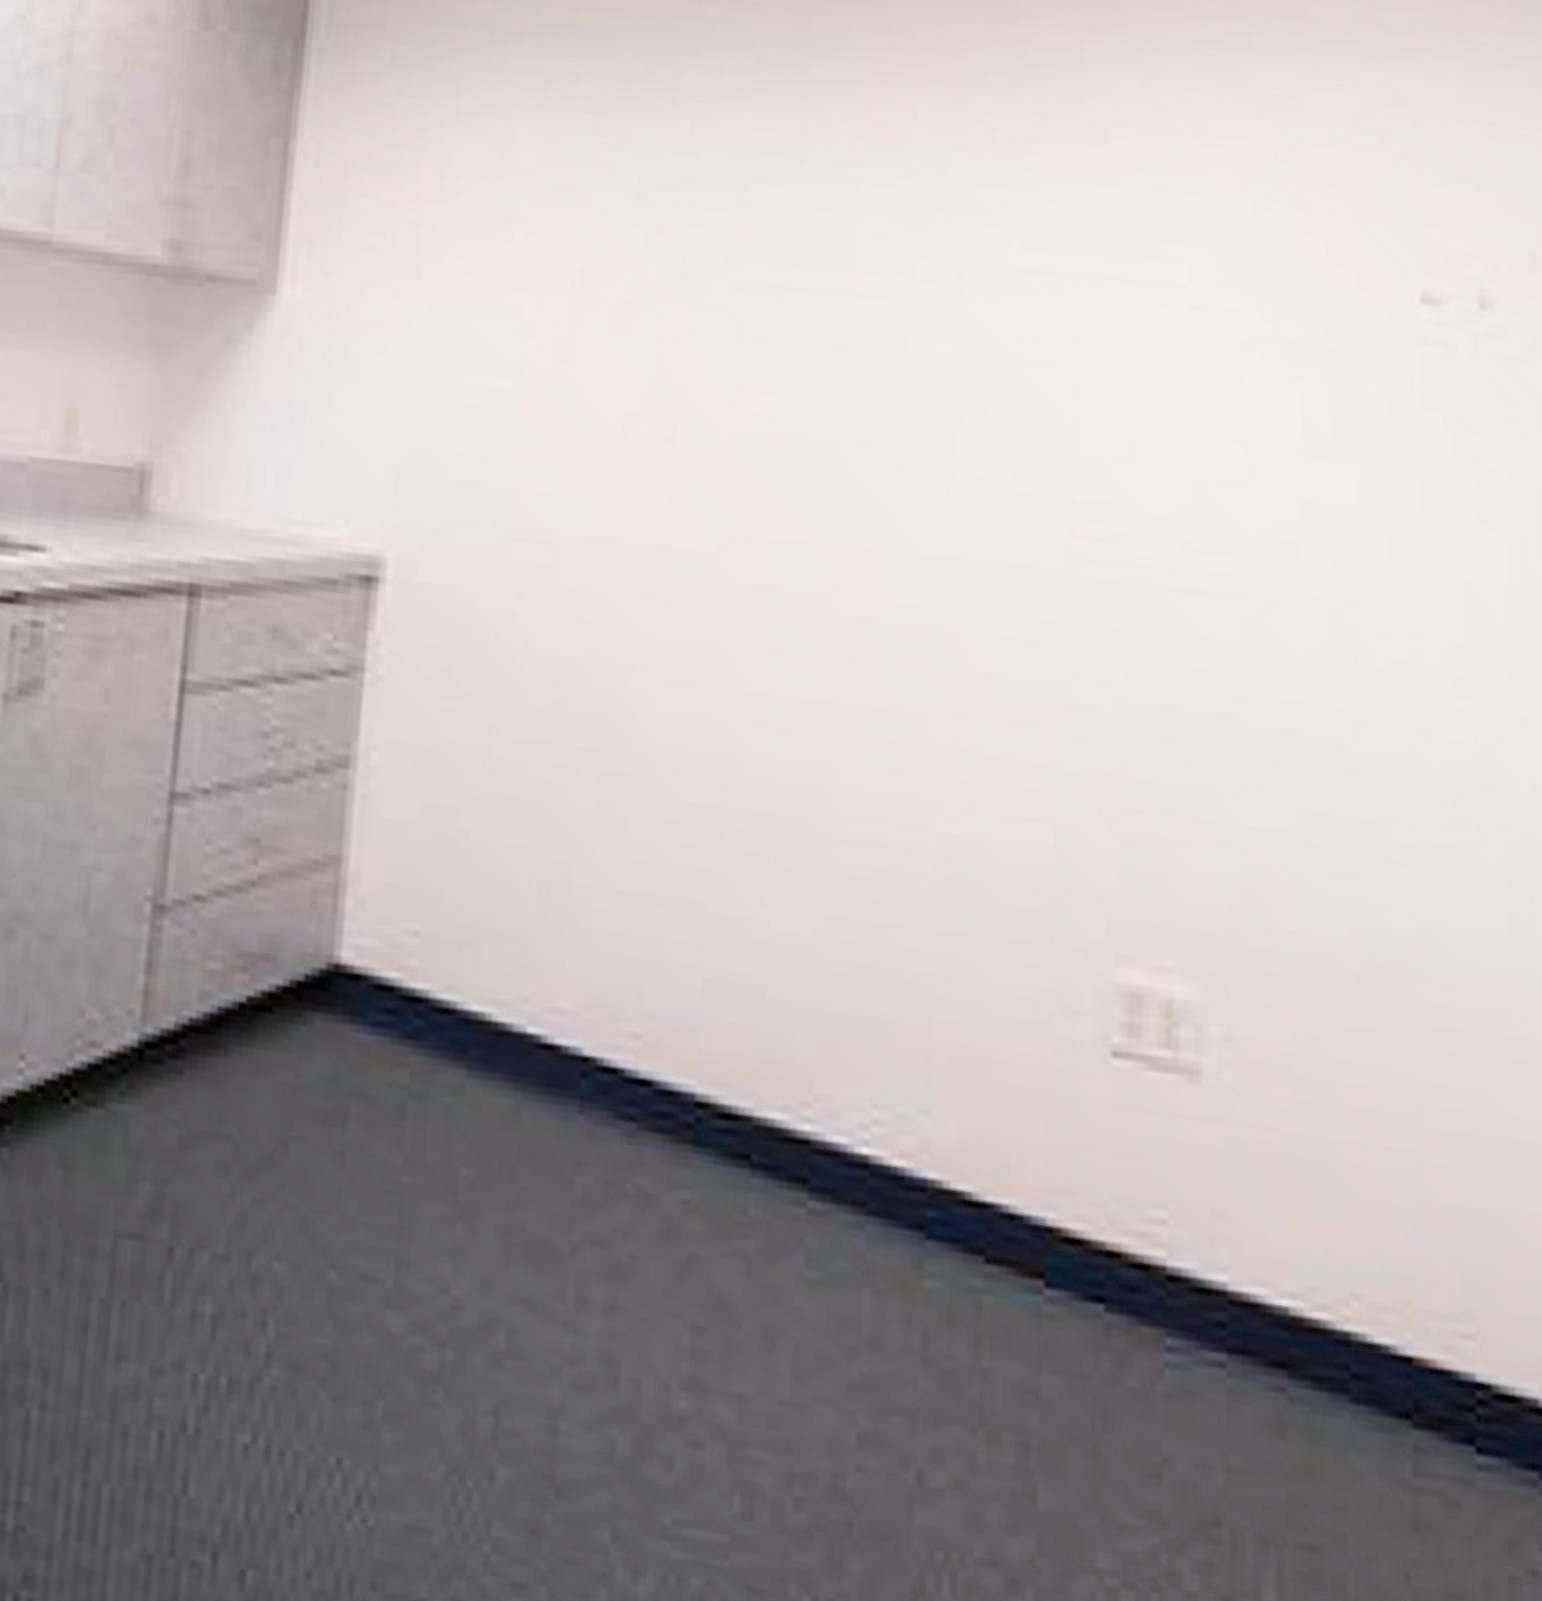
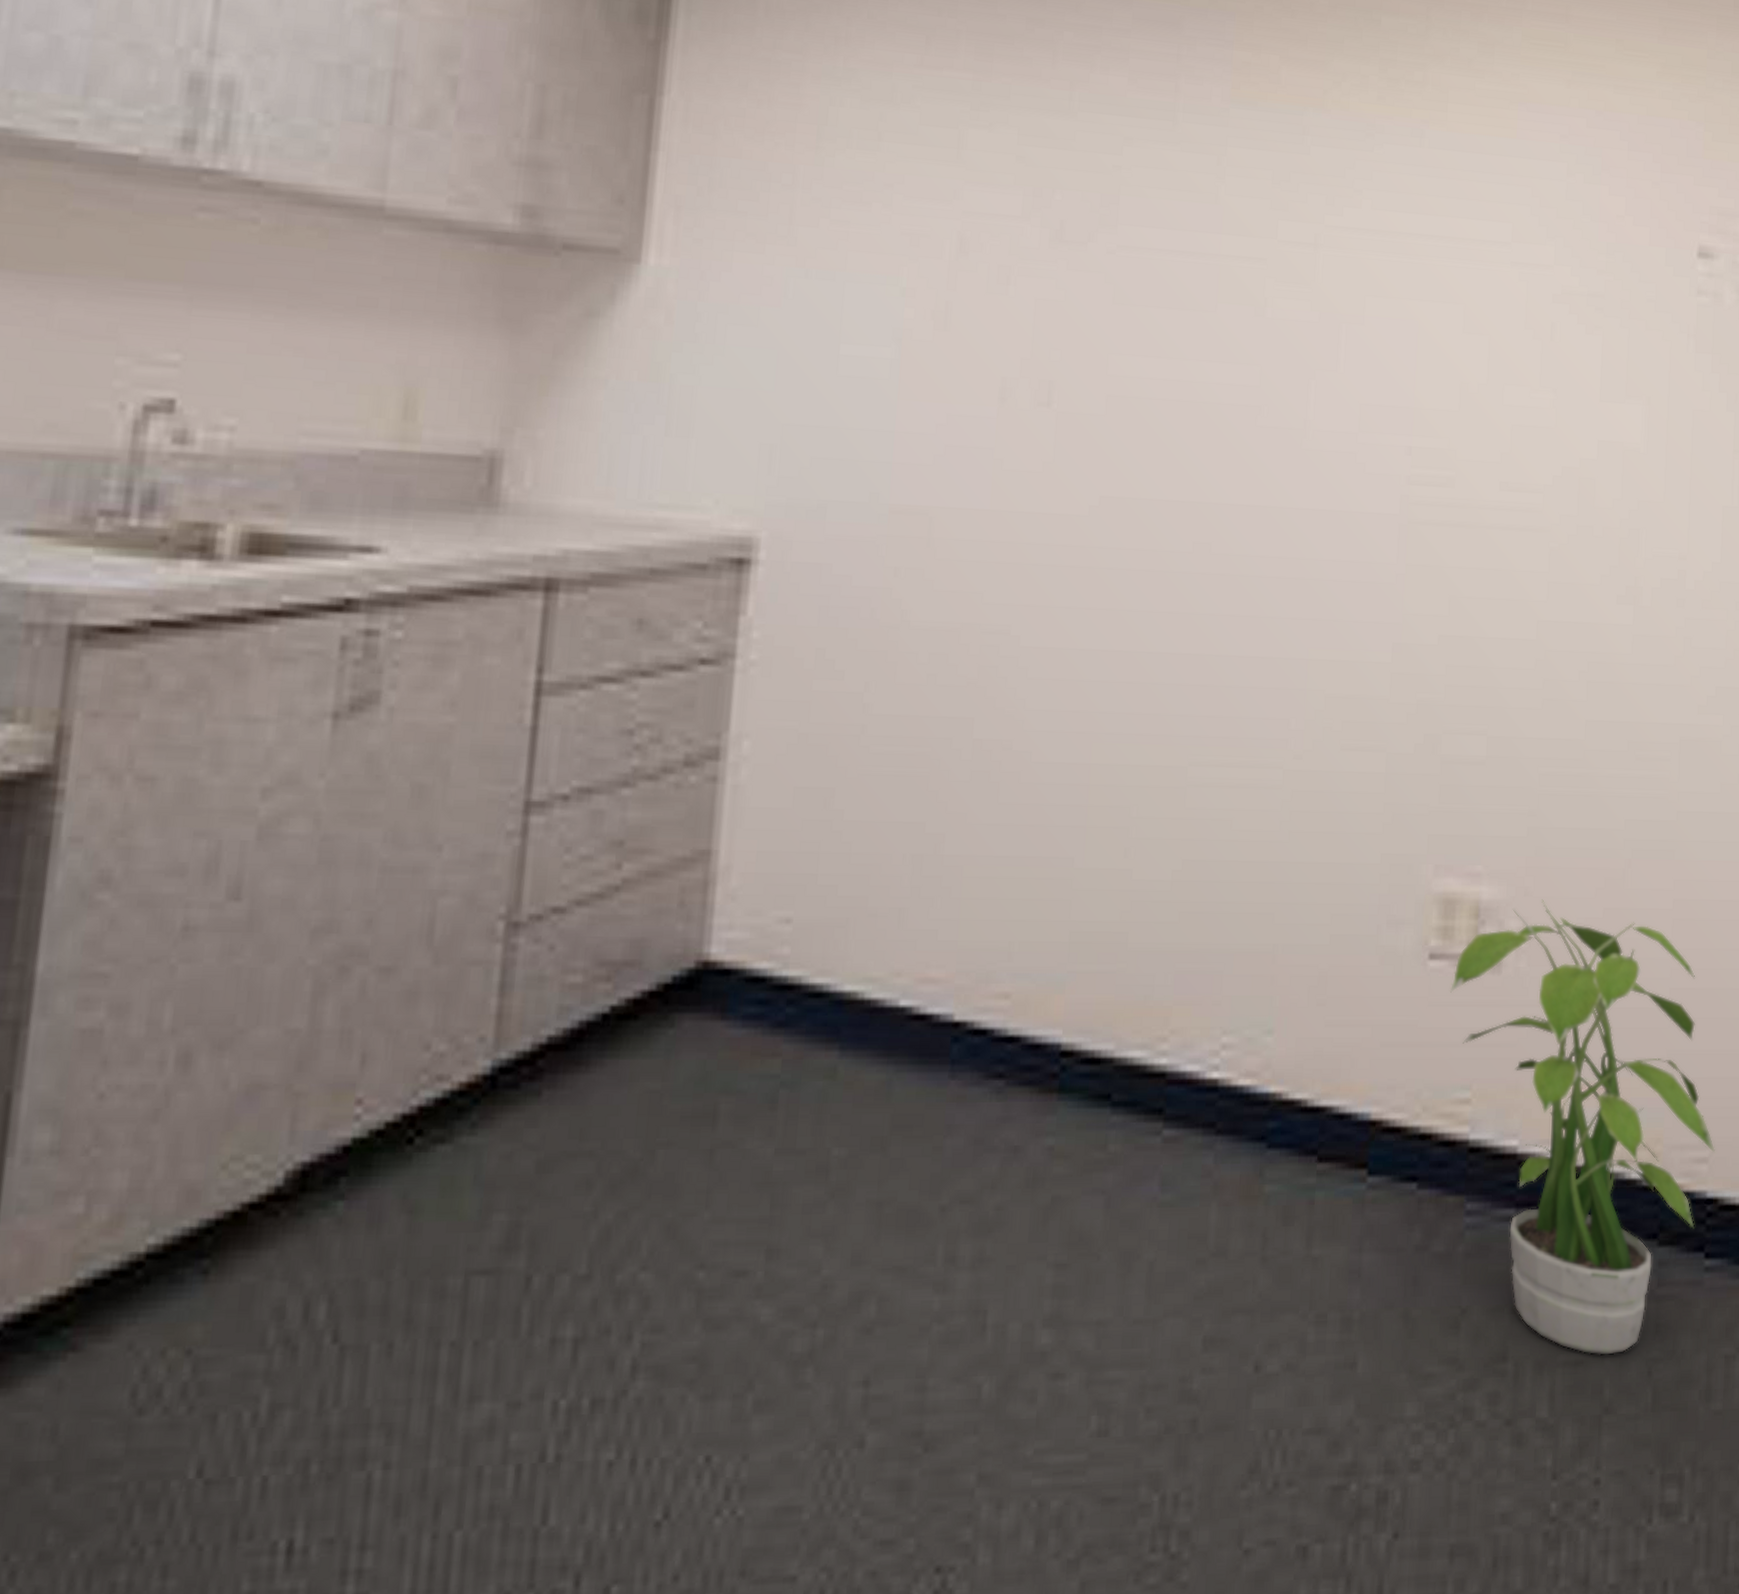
potted plant: none [1138,1006,1486,1546] -> present [1449,899,1716,1355]

